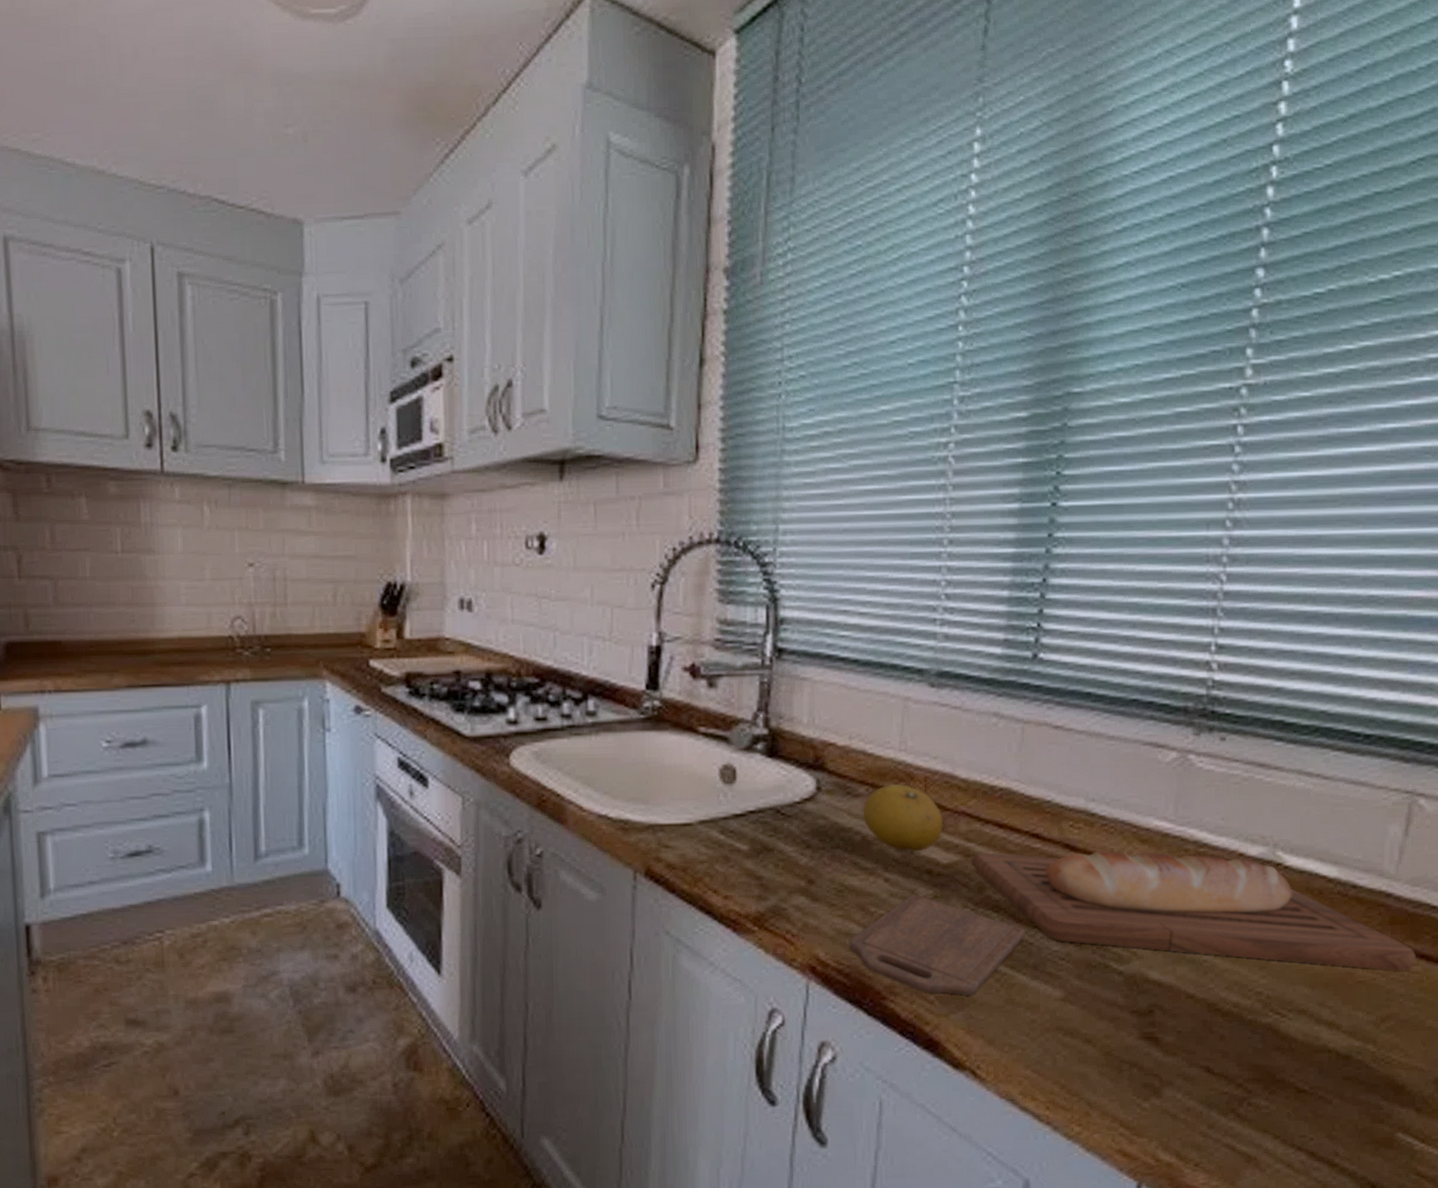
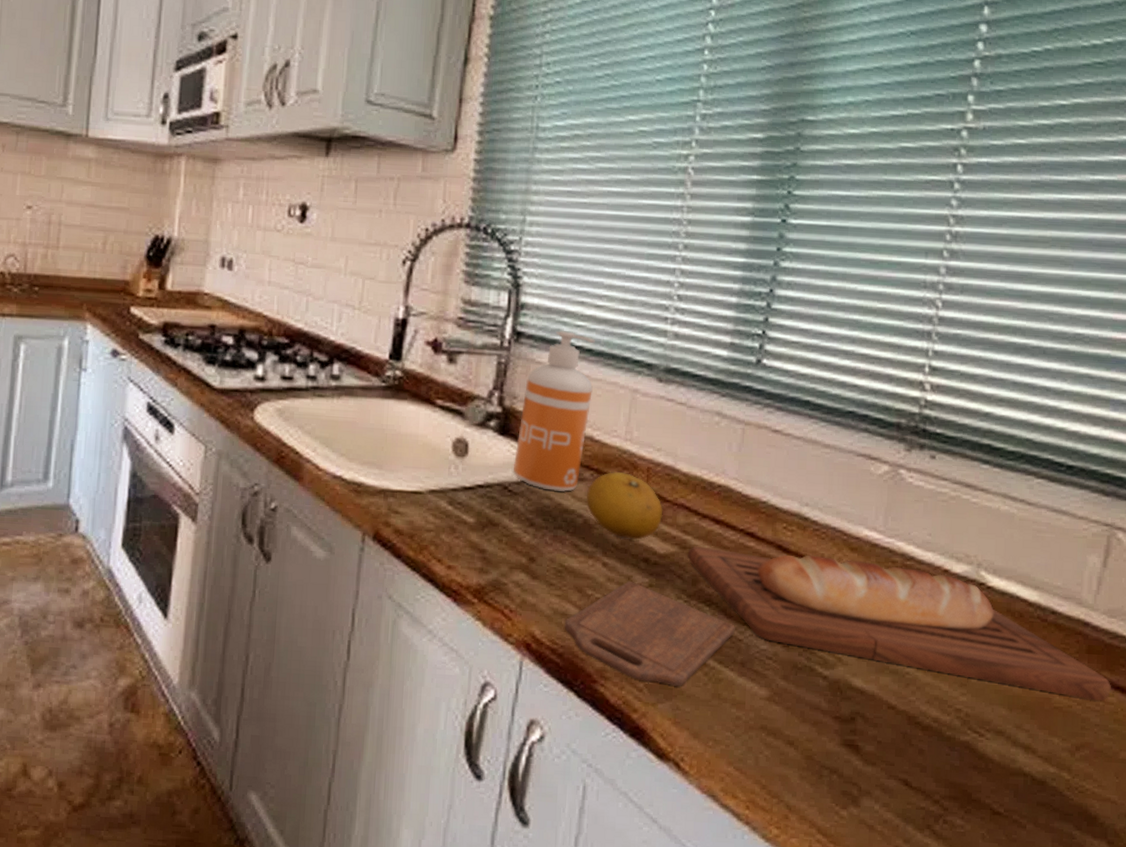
soap dispenser: none [784,643,862,810] -> present [512,331,595,492]

